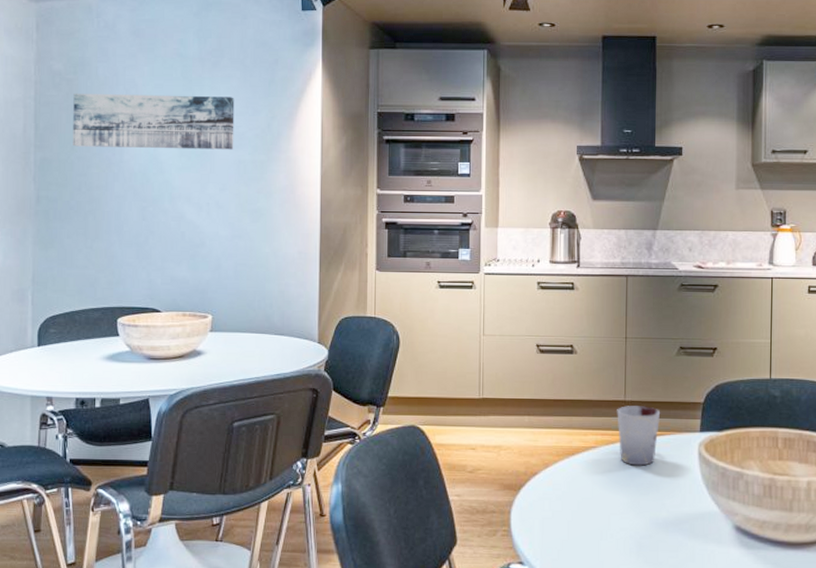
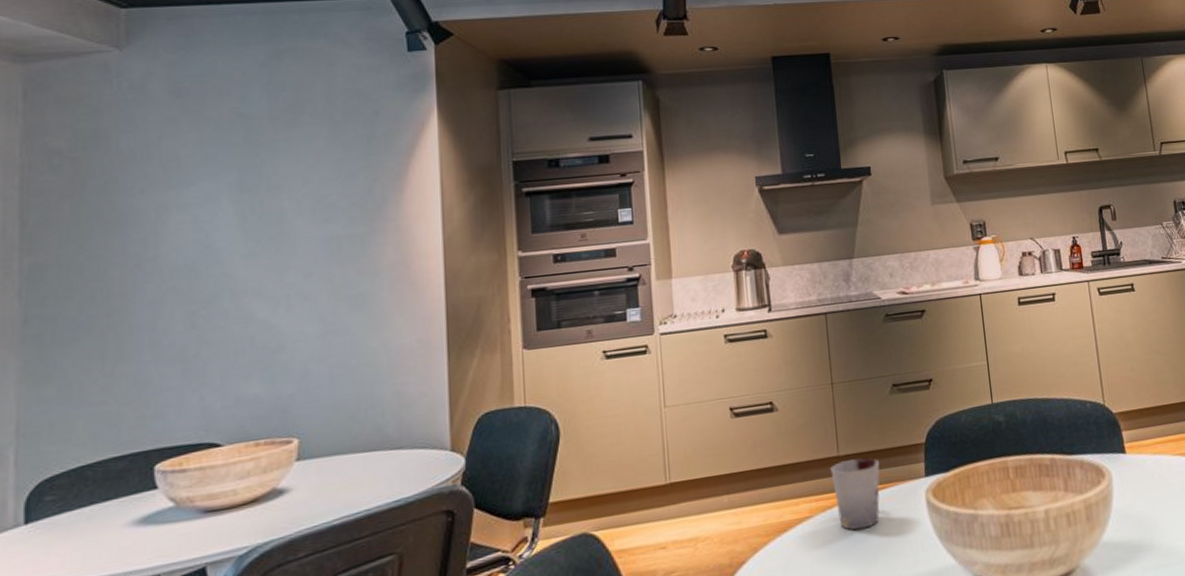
wall art: present [73,94,235,150] -> none [81,160,322,244]

